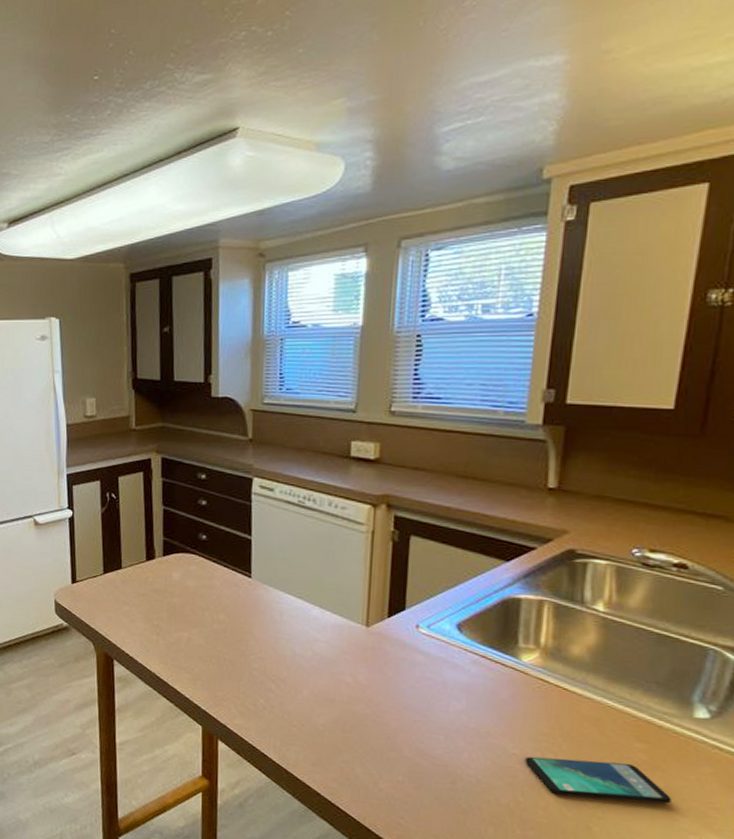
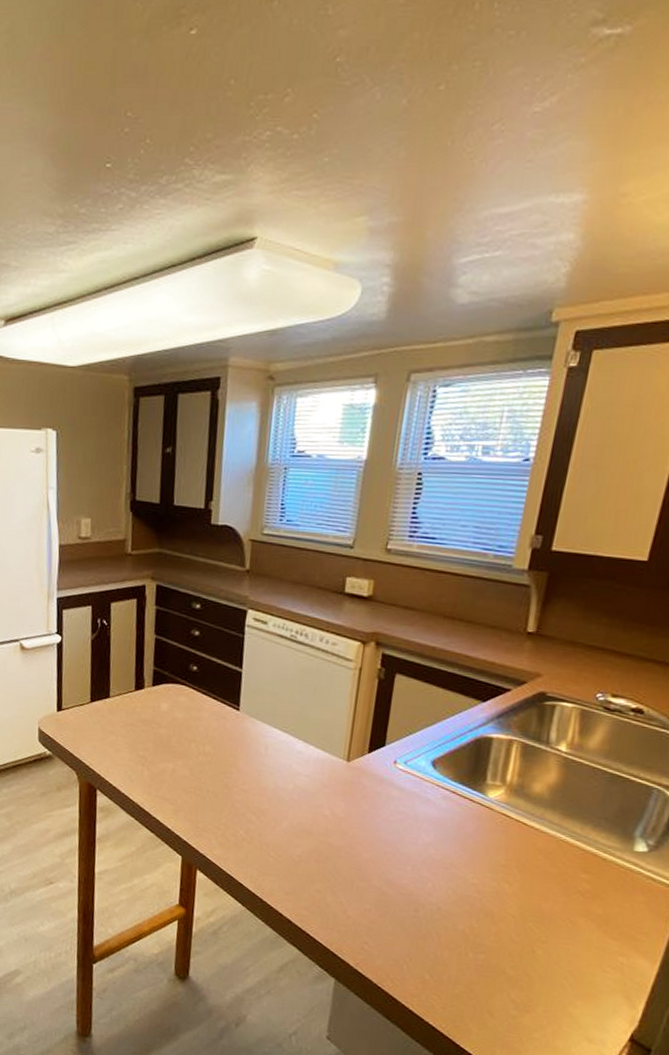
smartphone: present [525,756,672,804] -> none [482,886,607,929]

